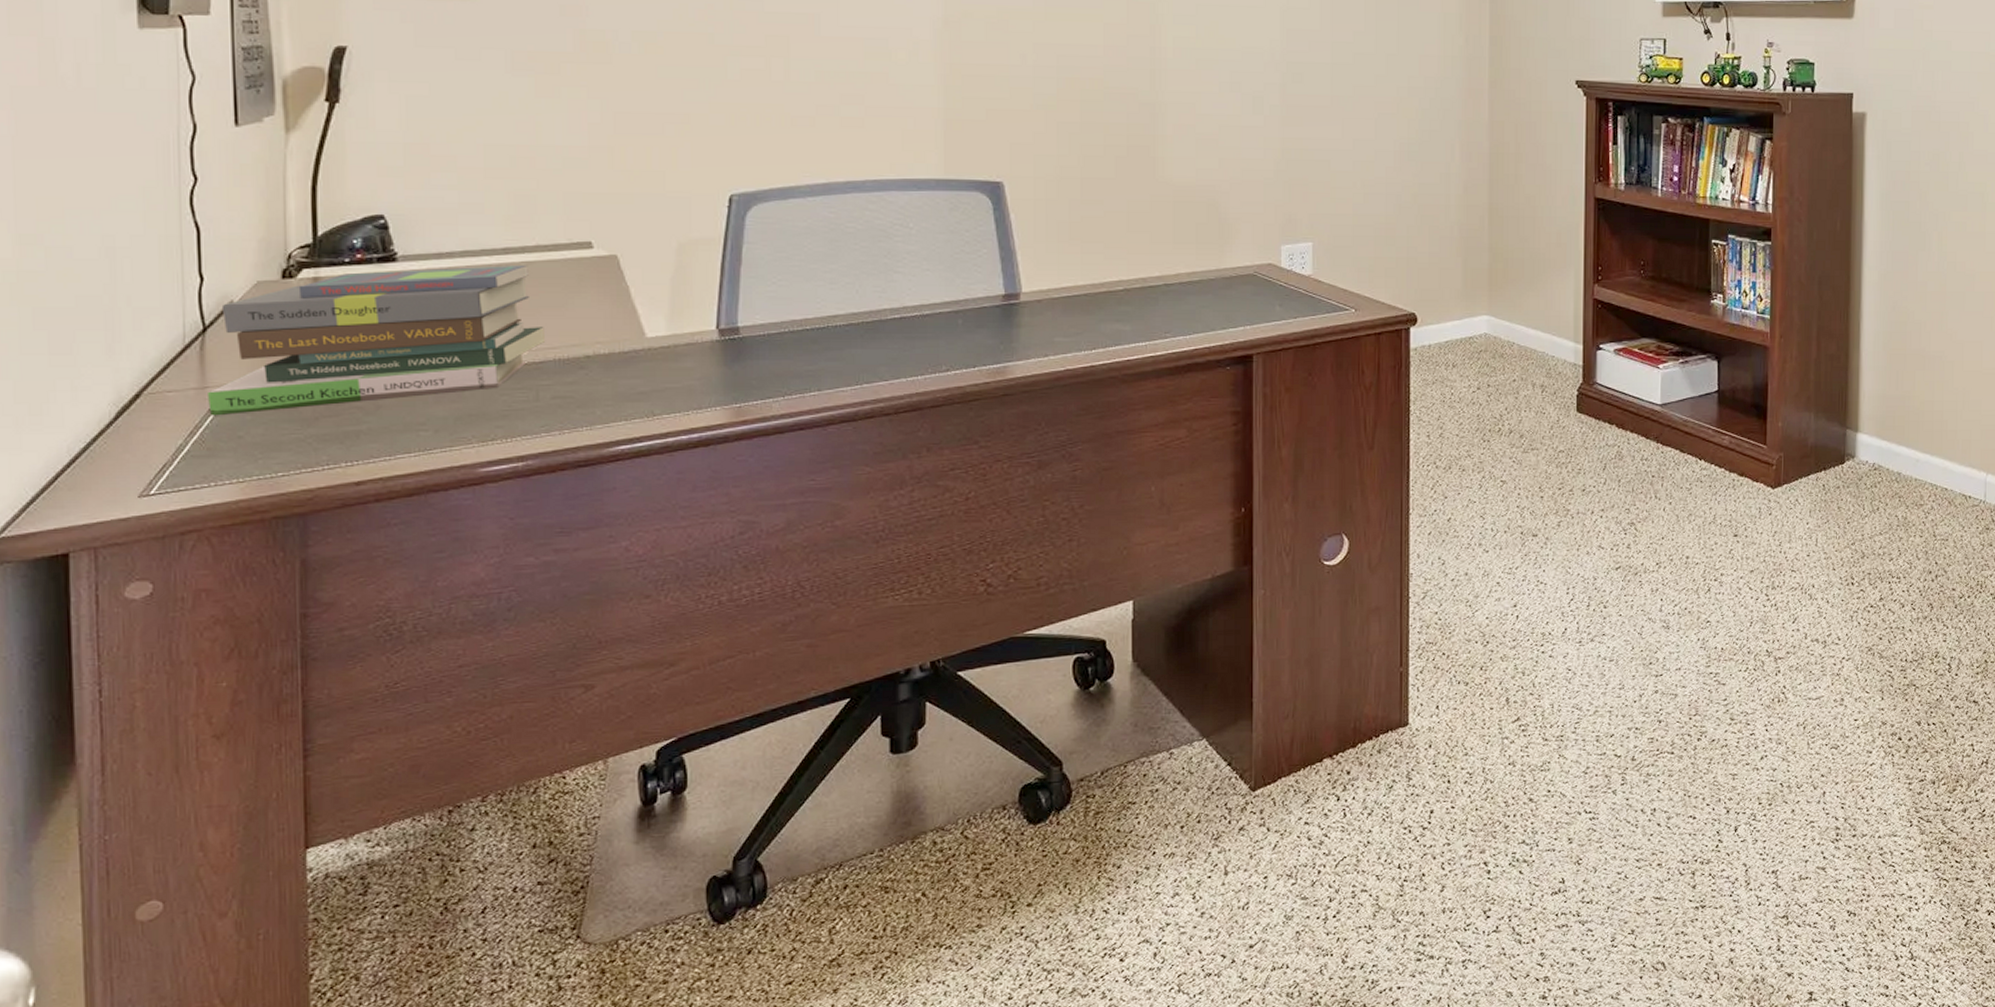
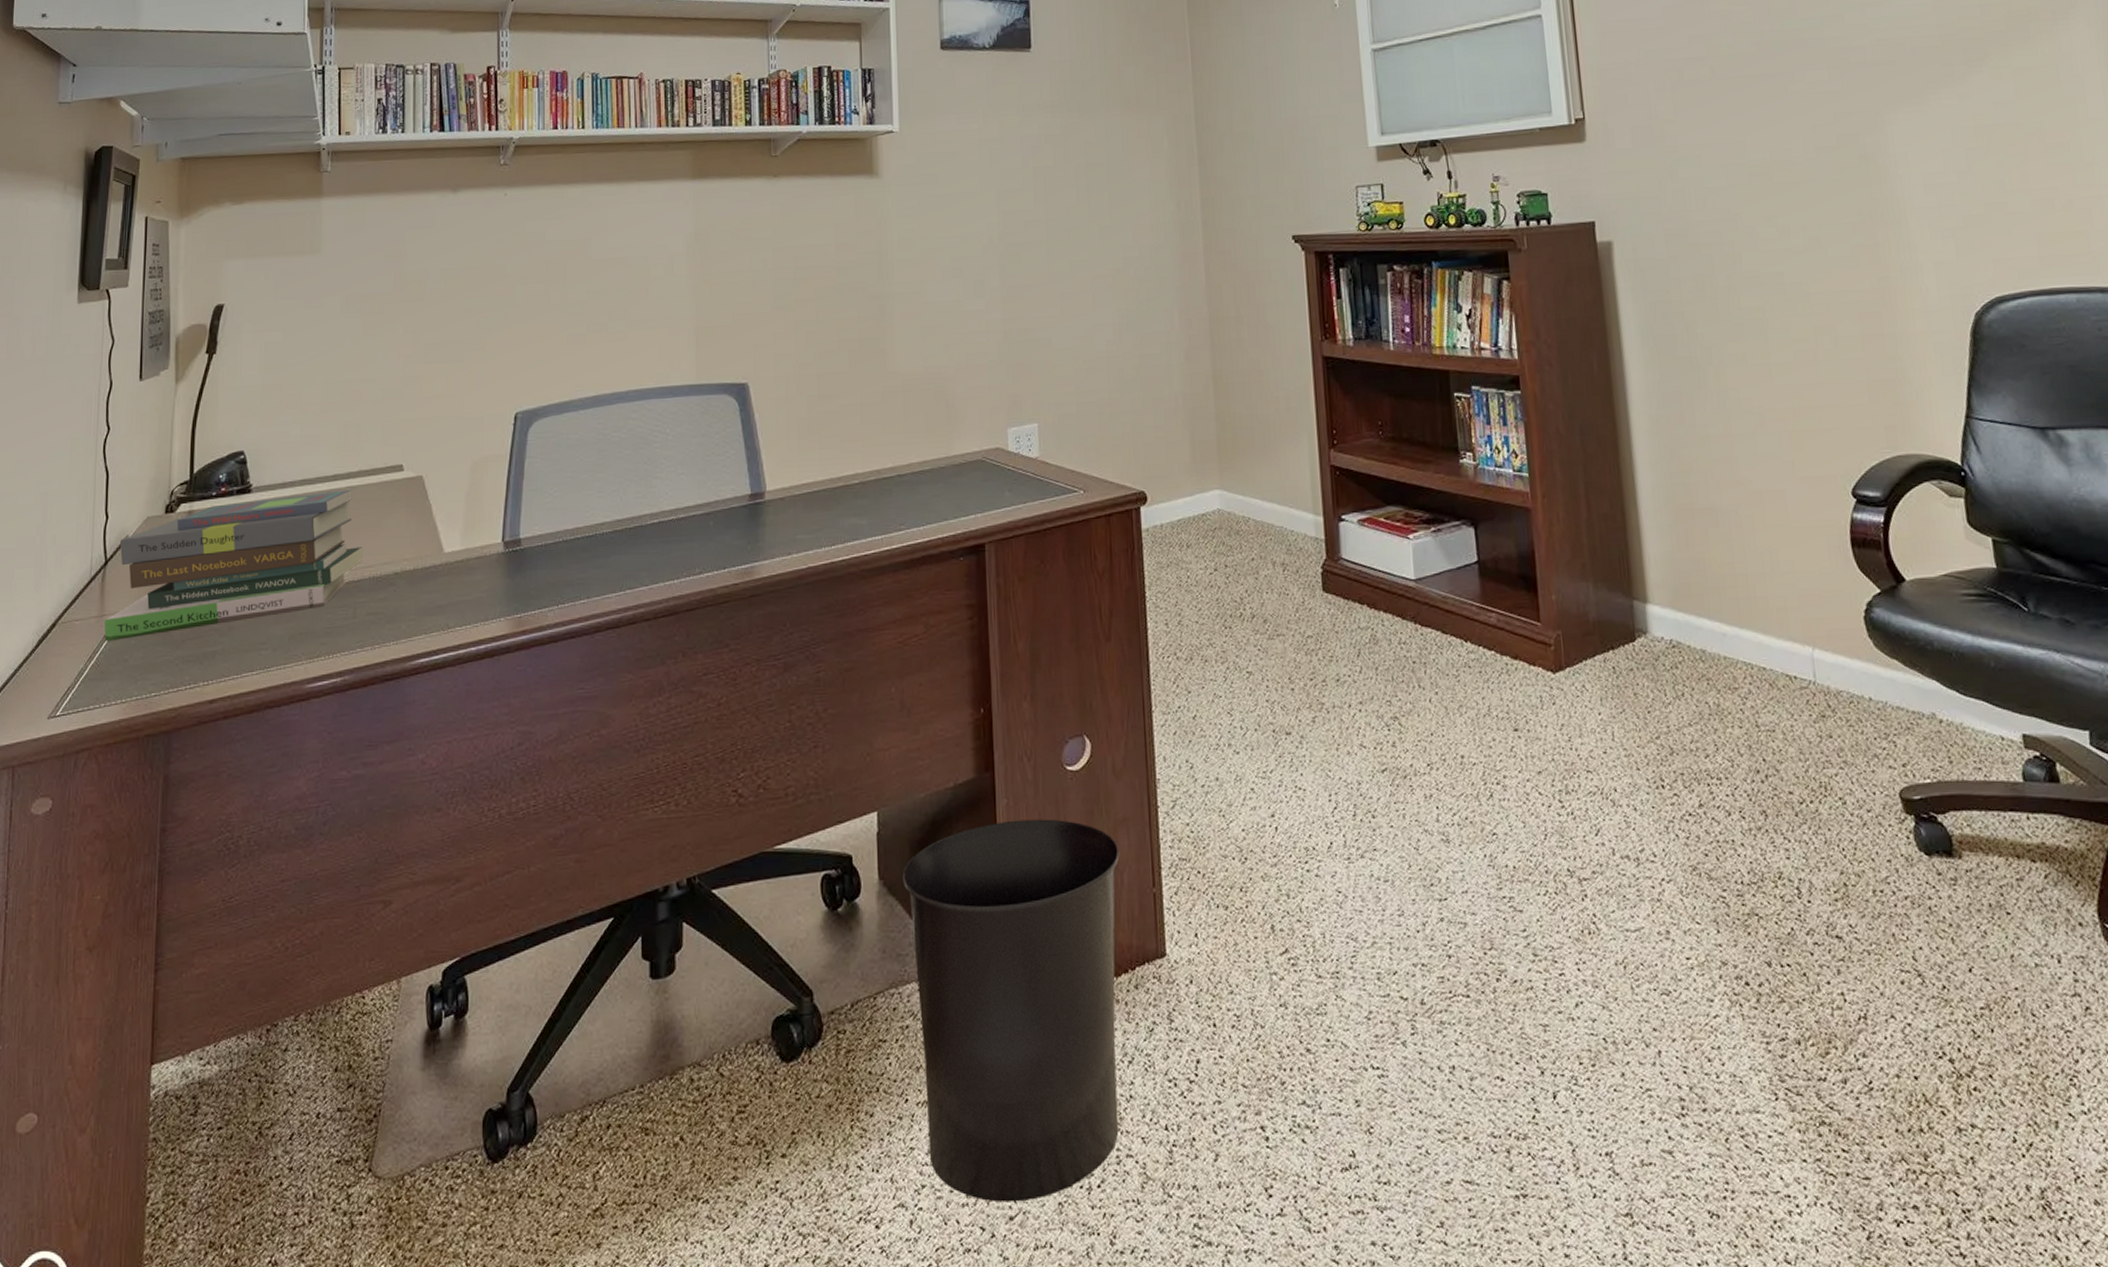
waste bin: none [1157,608,1370,934] -> present [903,819,1120,1203]

